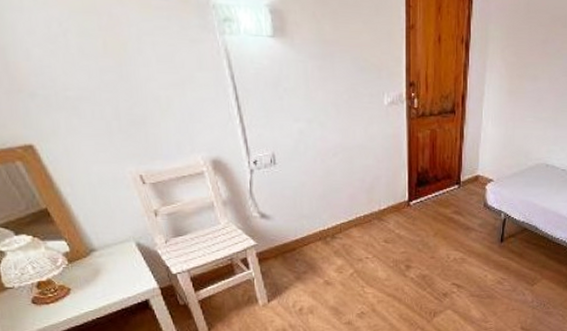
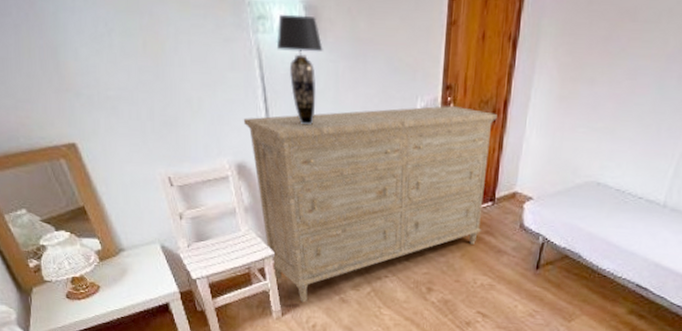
dresser: none [215,101,457,288] -> present [243,106,497,303]
table lamp: none [244,17,291,121] -> present [276,14,323,126]

